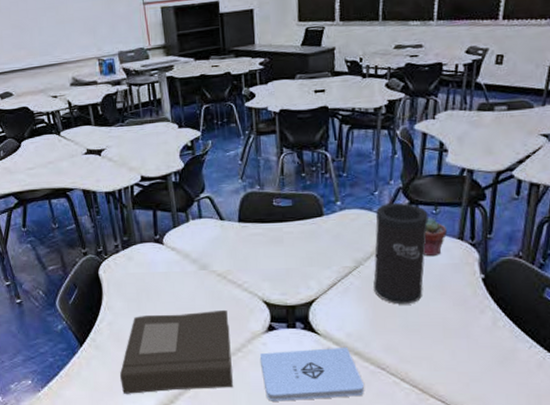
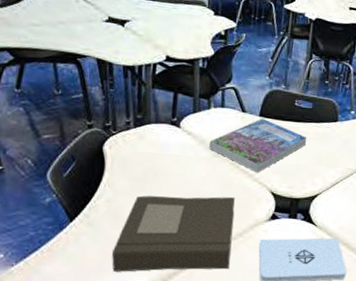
book: none [193,223,293,282] -> present [208,118,307,173]

